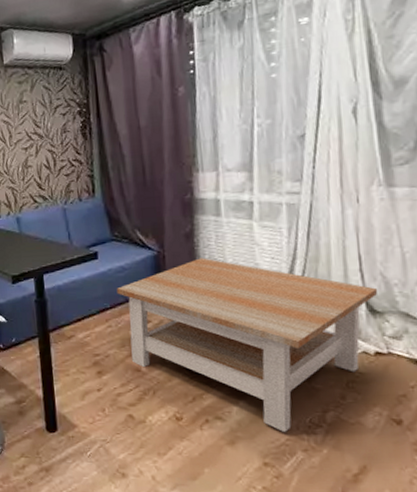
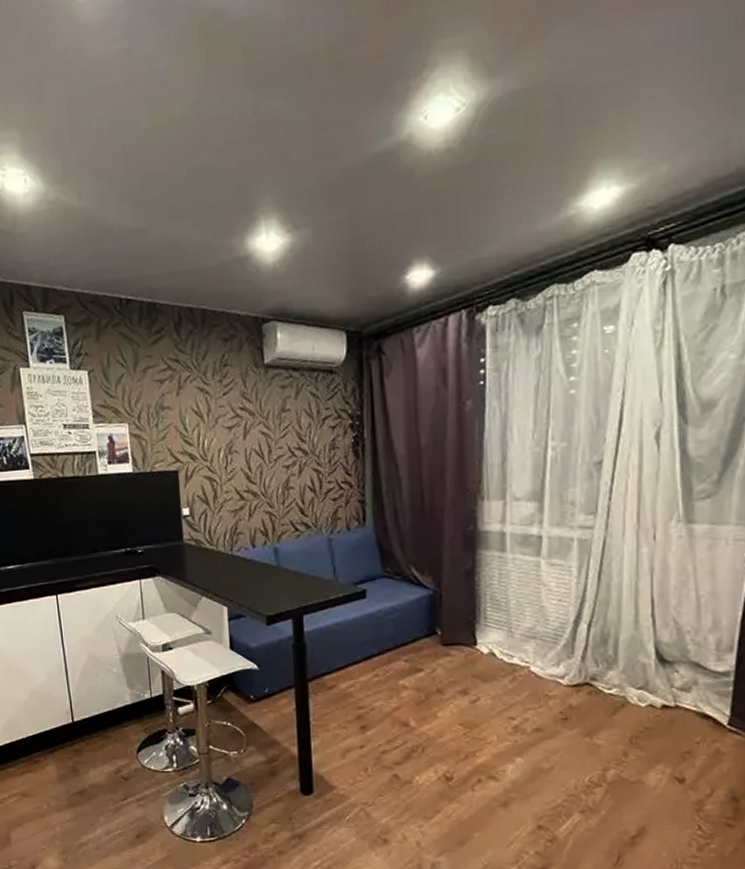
coffee table: present [116,258,378,432] -> none [386,599,670,792]

